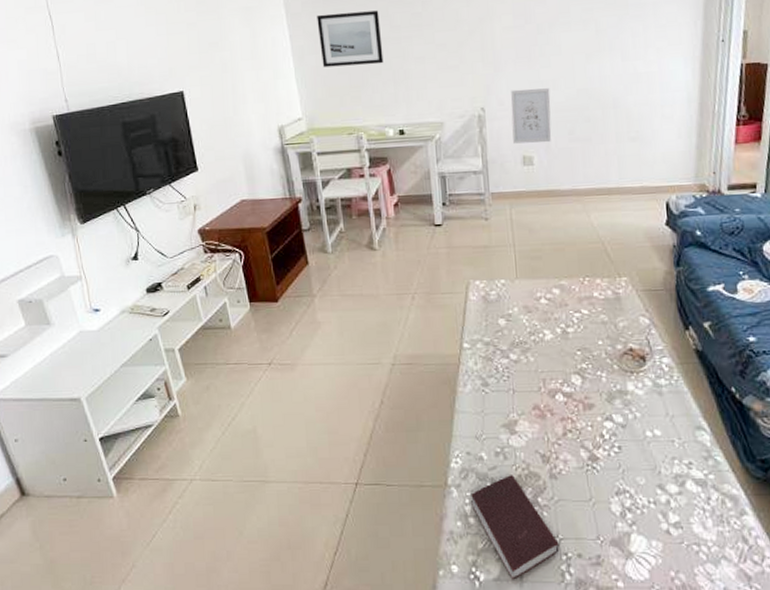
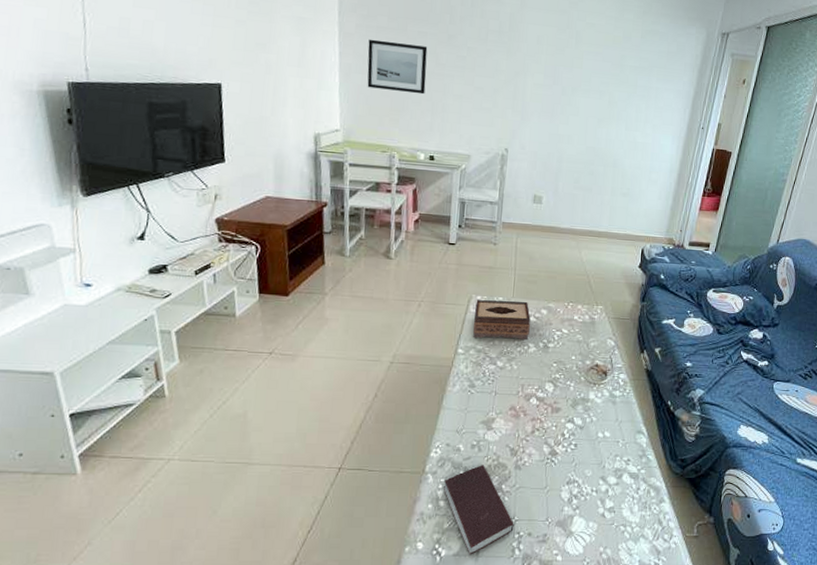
tissue box: none [475,281,543,329] -> present [473,300,531,340]
wall art: present [511,88,552,144] -> none [528,137,565,187]

